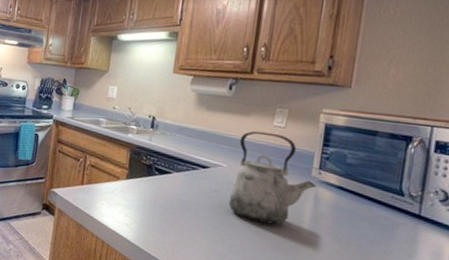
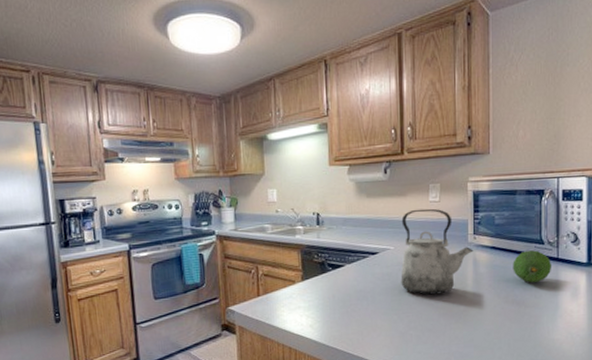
fruit: none [360,199,411,237] -> present [513,250,552,283]

